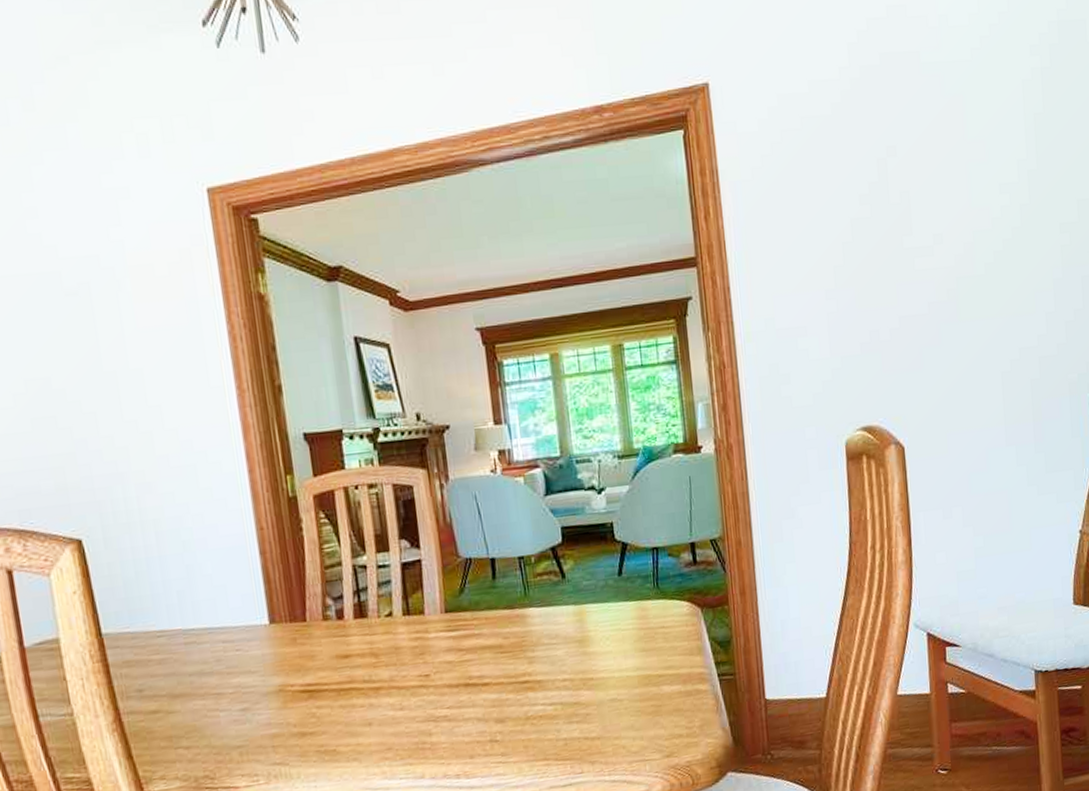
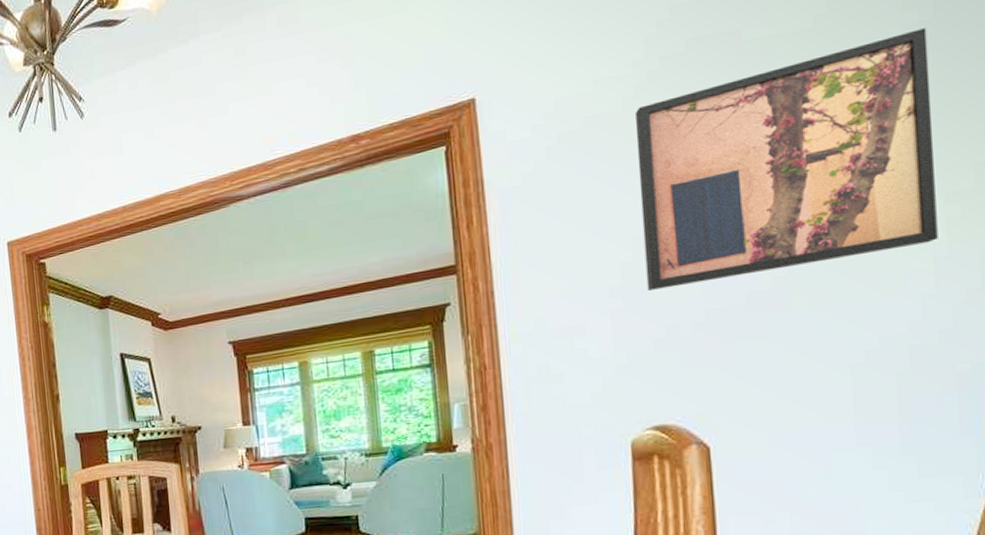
wall art: none [841,74,1056,295] -> present [634,28,938,291]

